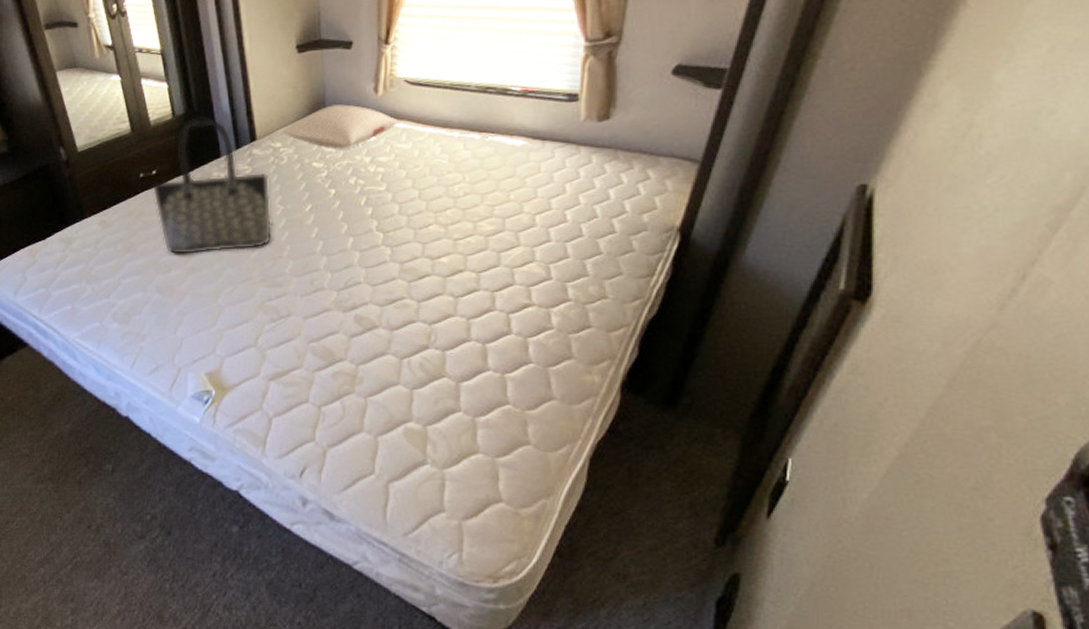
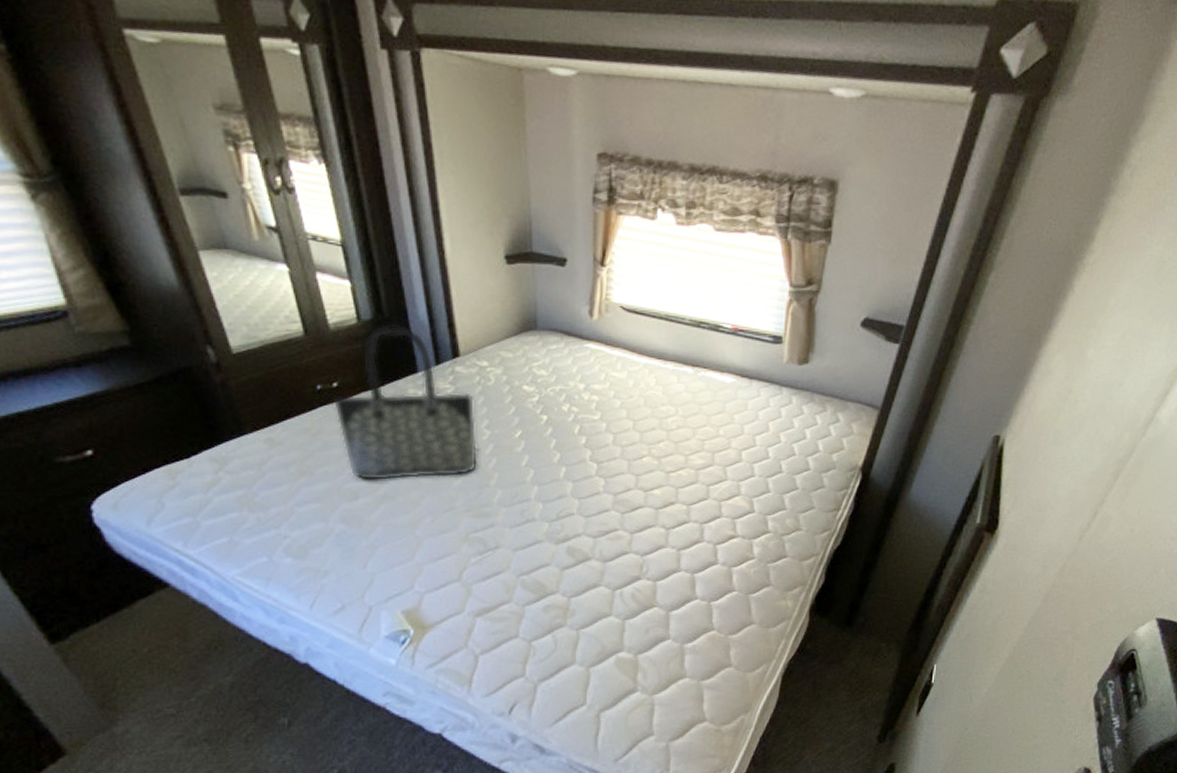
pillow: present [281,104,398,149] -> none [487,325,613,373]

